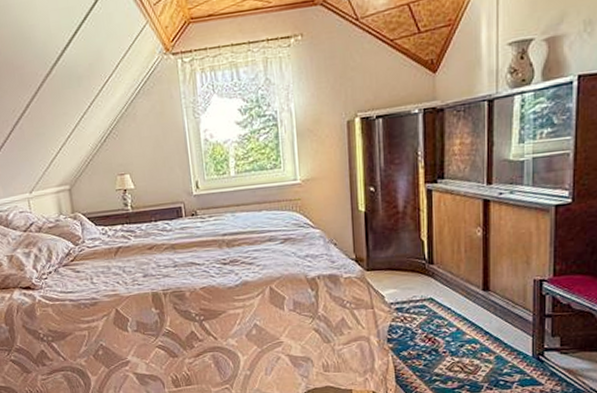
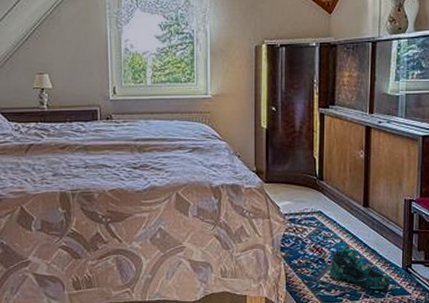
shoe: none [444,334,518,381] -> present [329,246,390,290]

